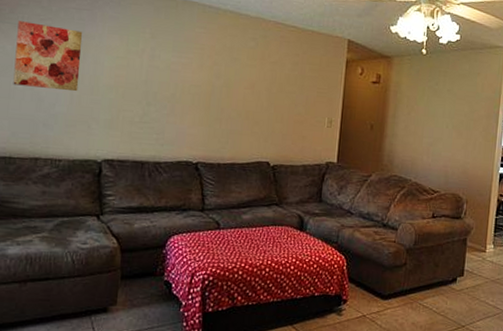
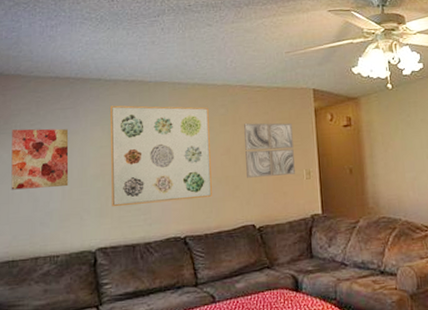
wall art: none [123,16,238,128] -> present [111,105,212,207]
wall art: none [268,61,321,120] -> present [244,122,295,178]

